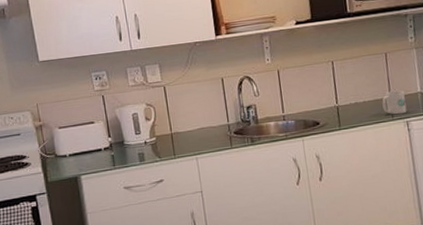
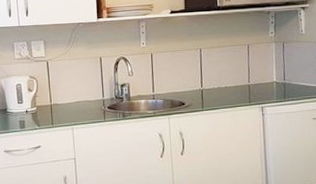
mug: present [382,90,407,115] -> none [241,79,263,101]

